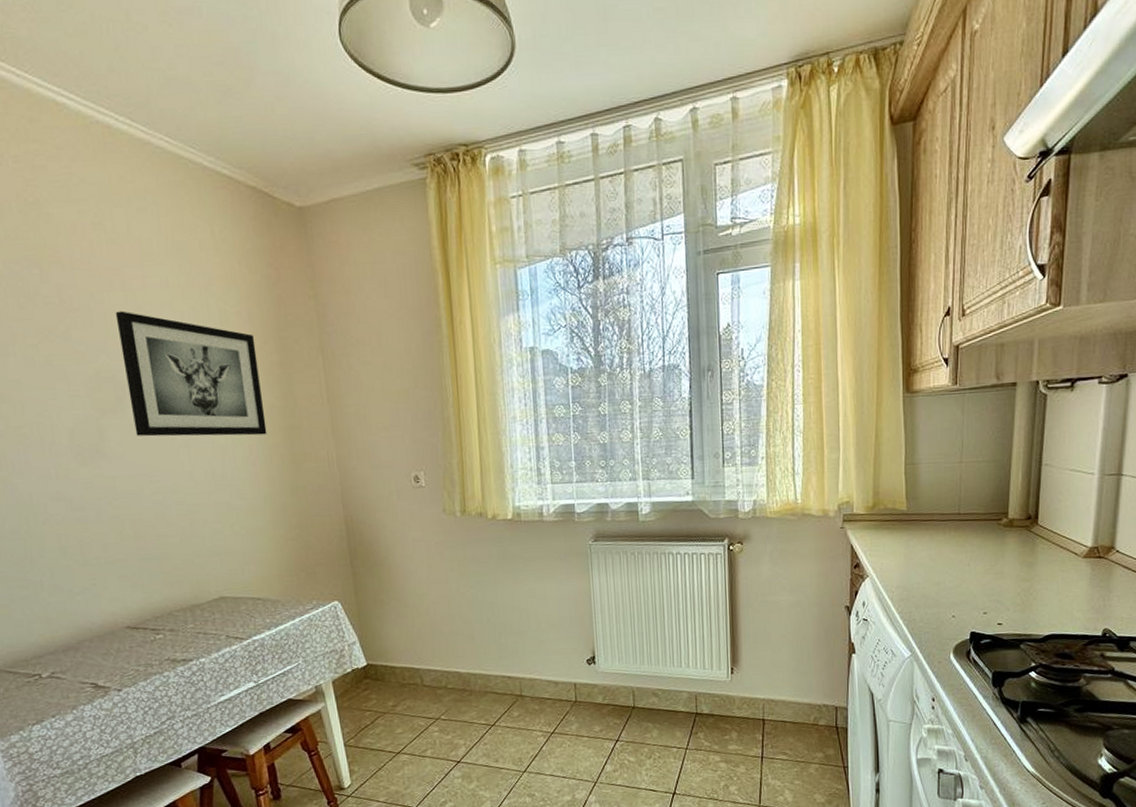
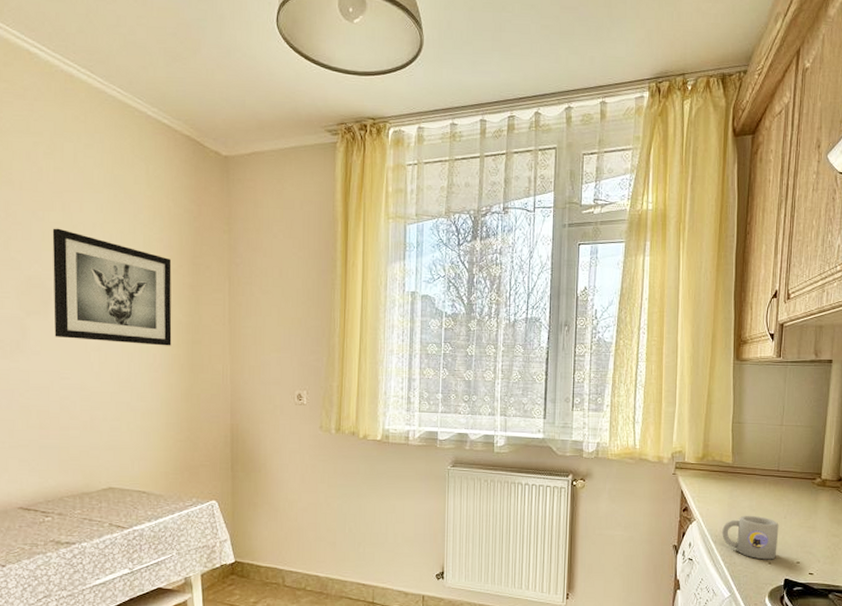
mug: none [899,565,962,614] -> present [722,515,779,560]

